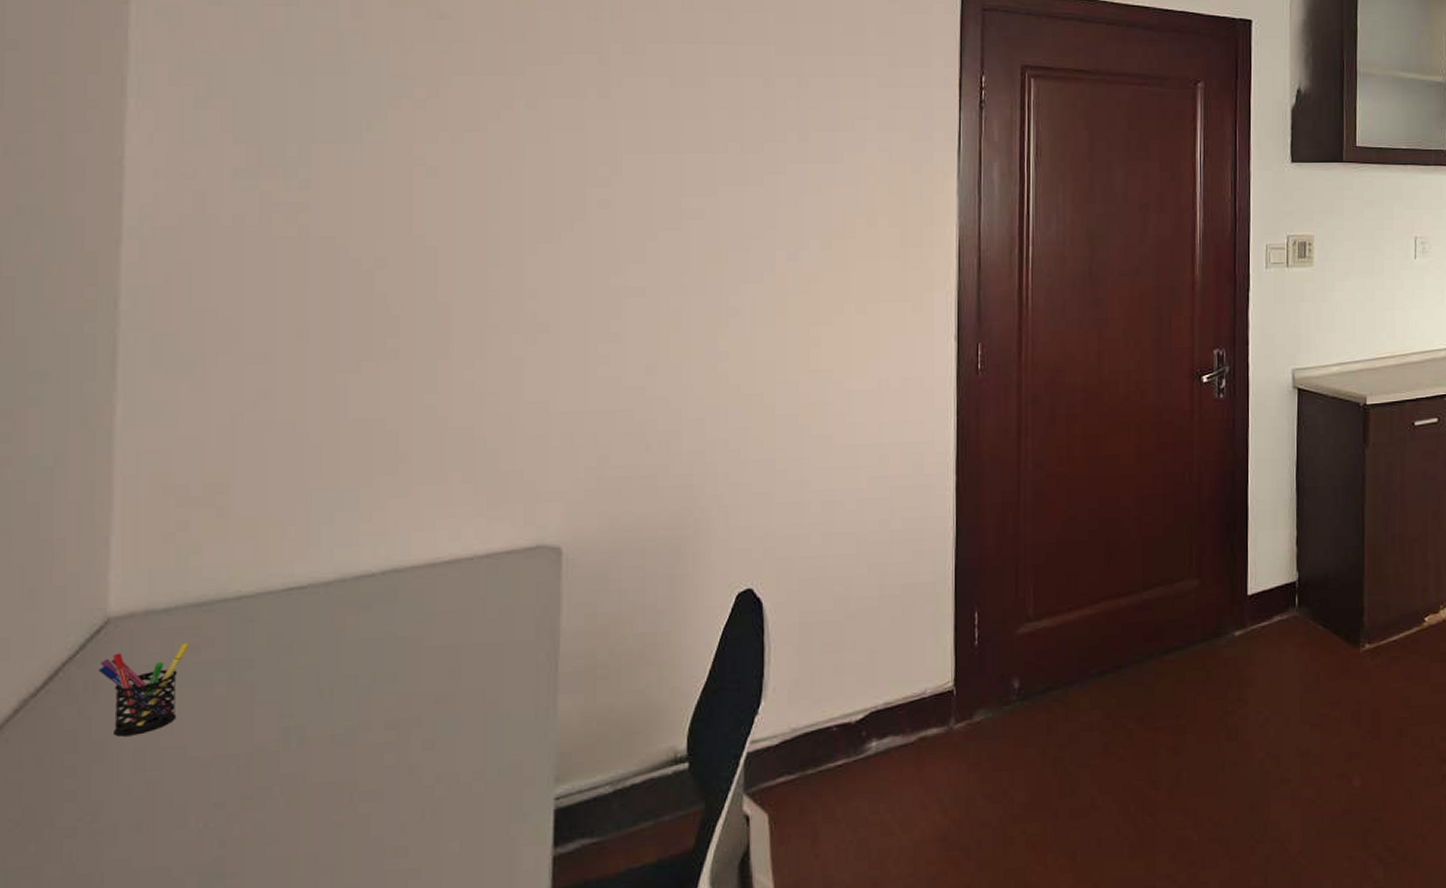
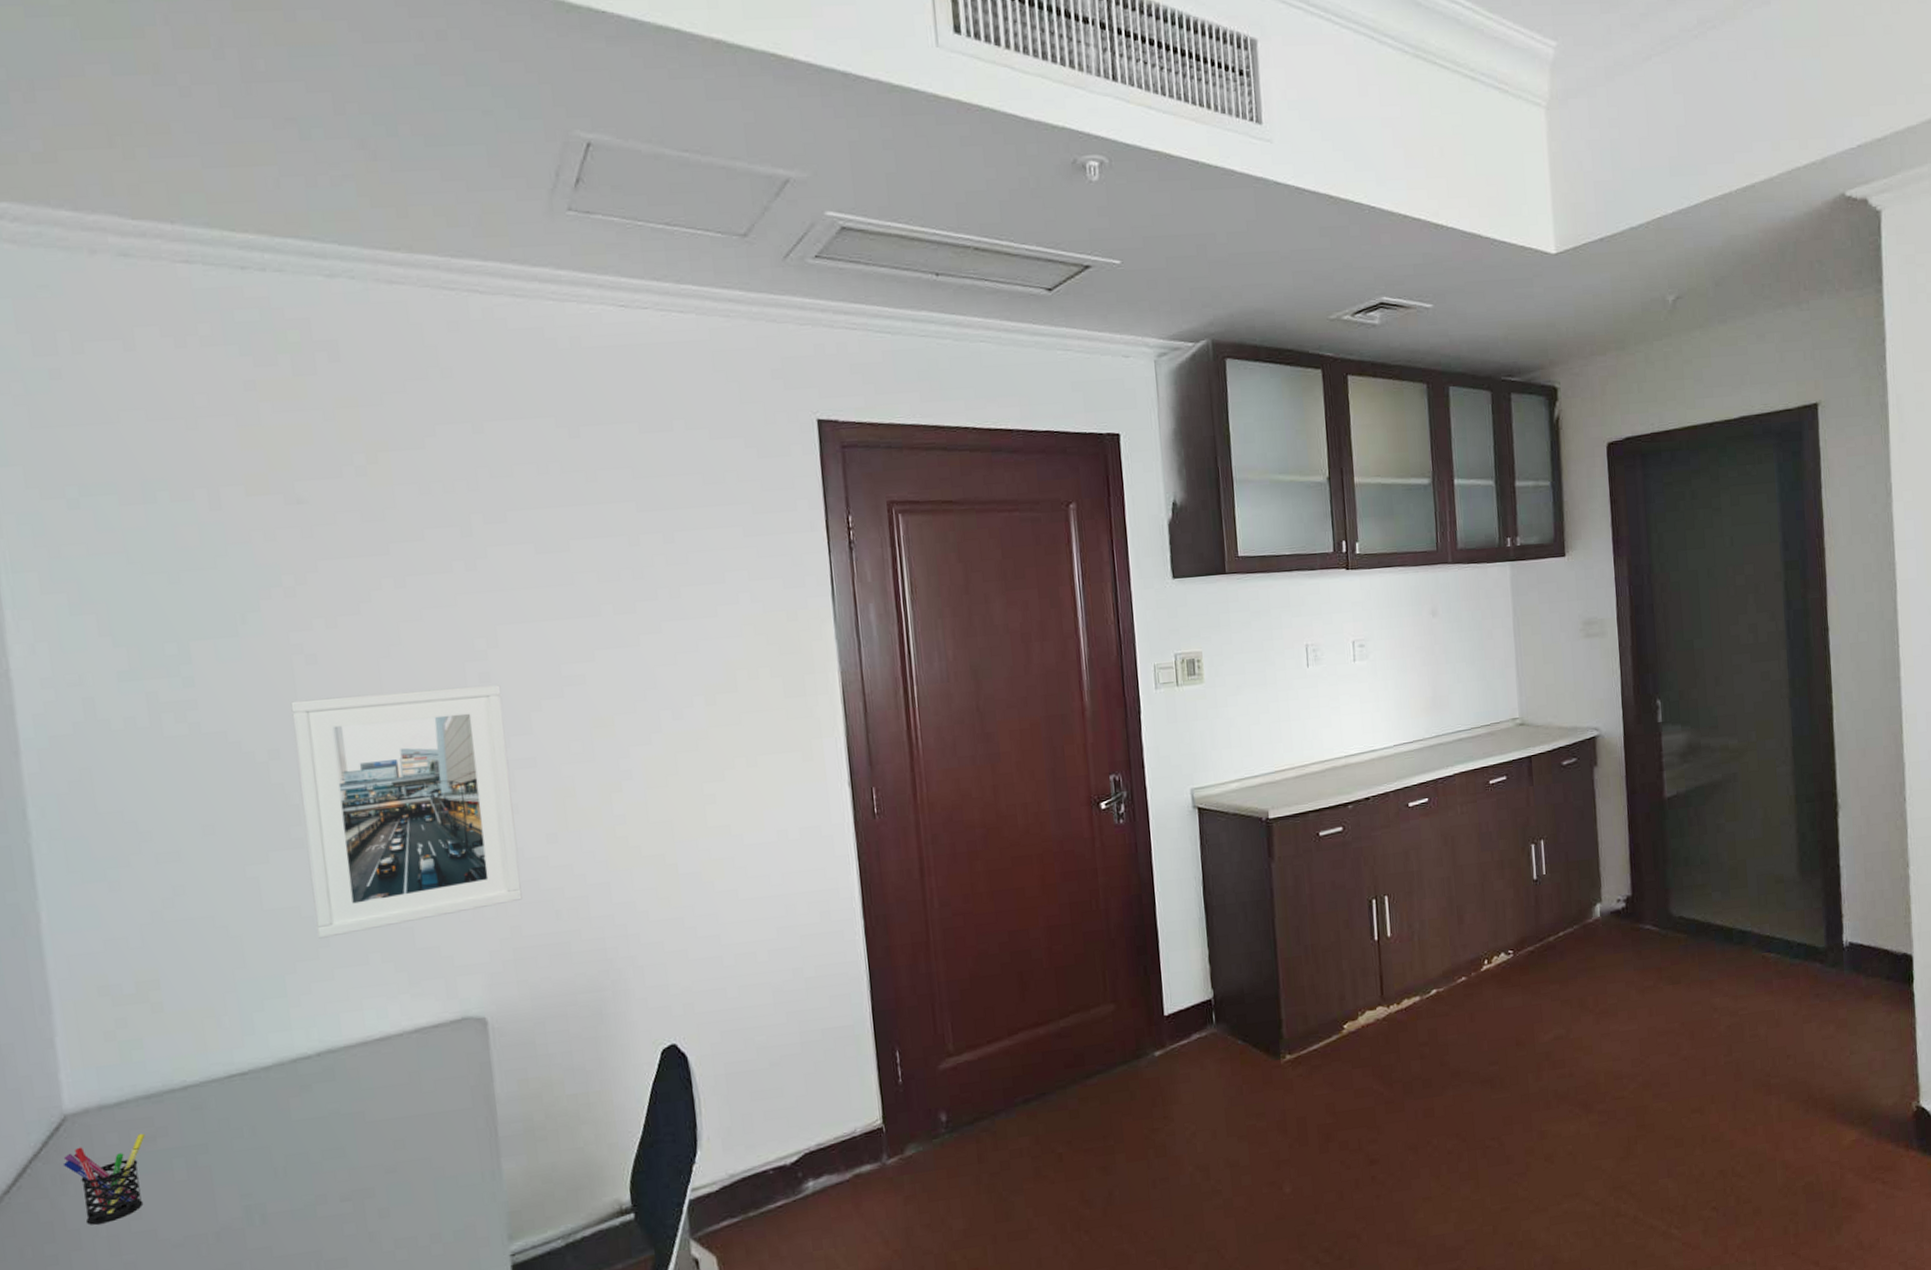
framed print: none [399,211,619,453] -> present [290,685,523,939]

